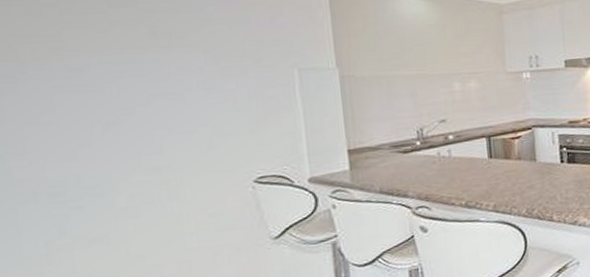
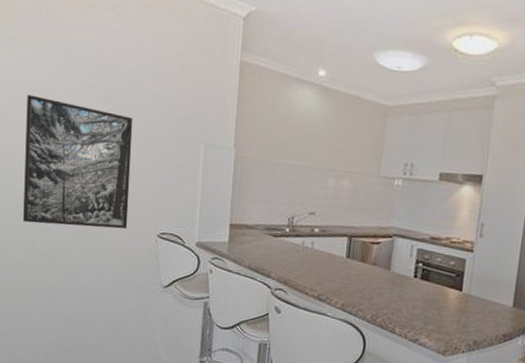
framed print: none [18,42,209,205] -> present [23,95,133,230]

